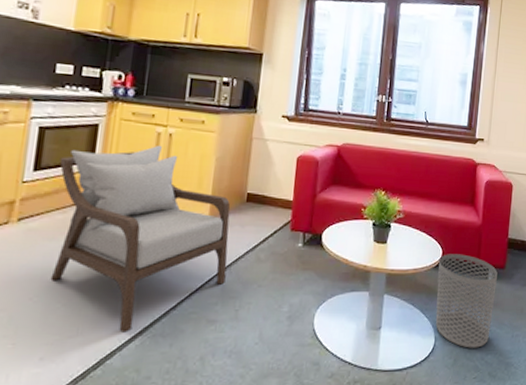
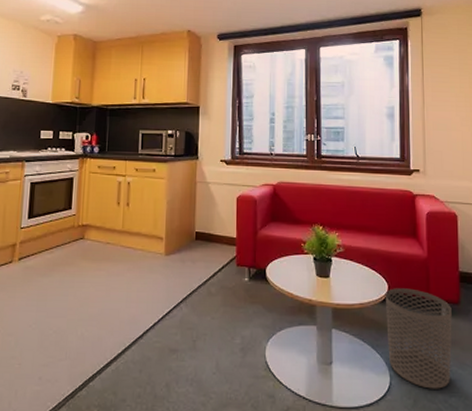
armchair: present [50,145,230,333] -> none [44,192,183,358]

